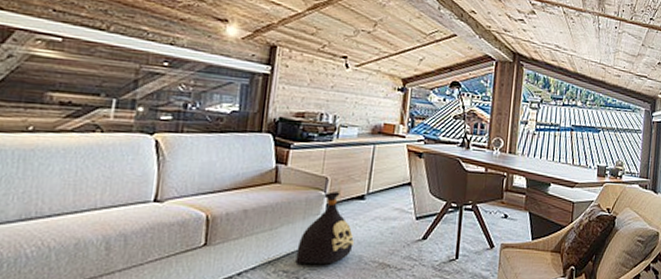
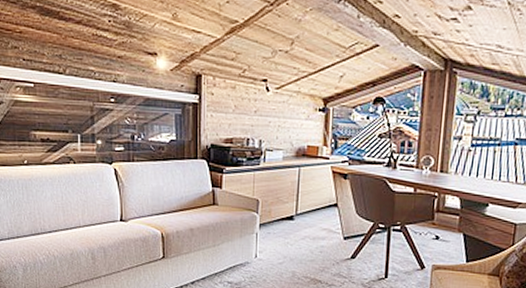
bag: present [295,192,354,265] -> none [237,212,287,278]

